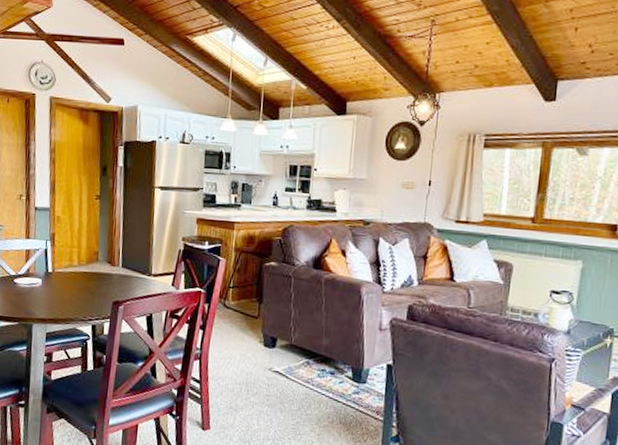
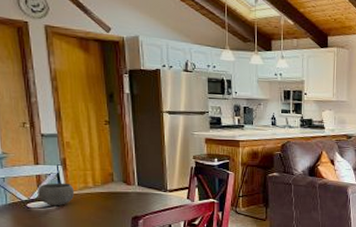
bowl: none [25,259,60,283] -> present [38,183,75,205]

